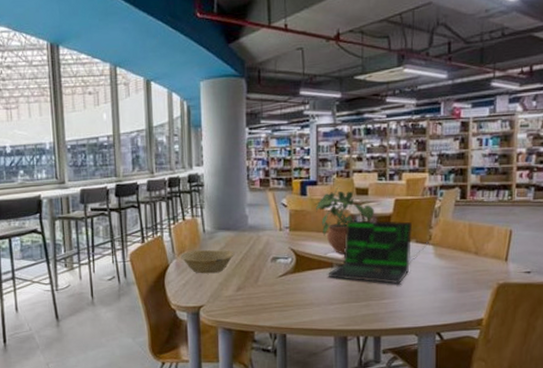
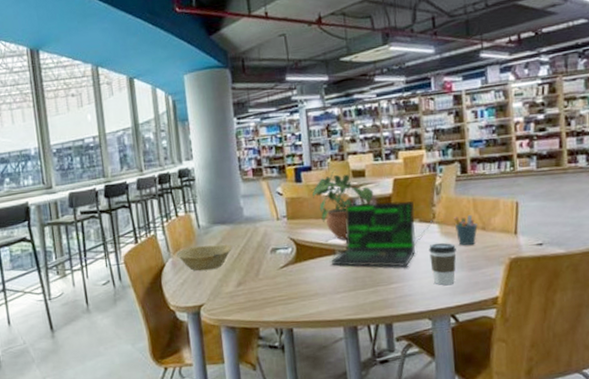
coffee cup: none [422,264,448,304] -> present [429,243,457,285]
pen holder: none [449,240,471,269] -> present [453,215,478,246]

